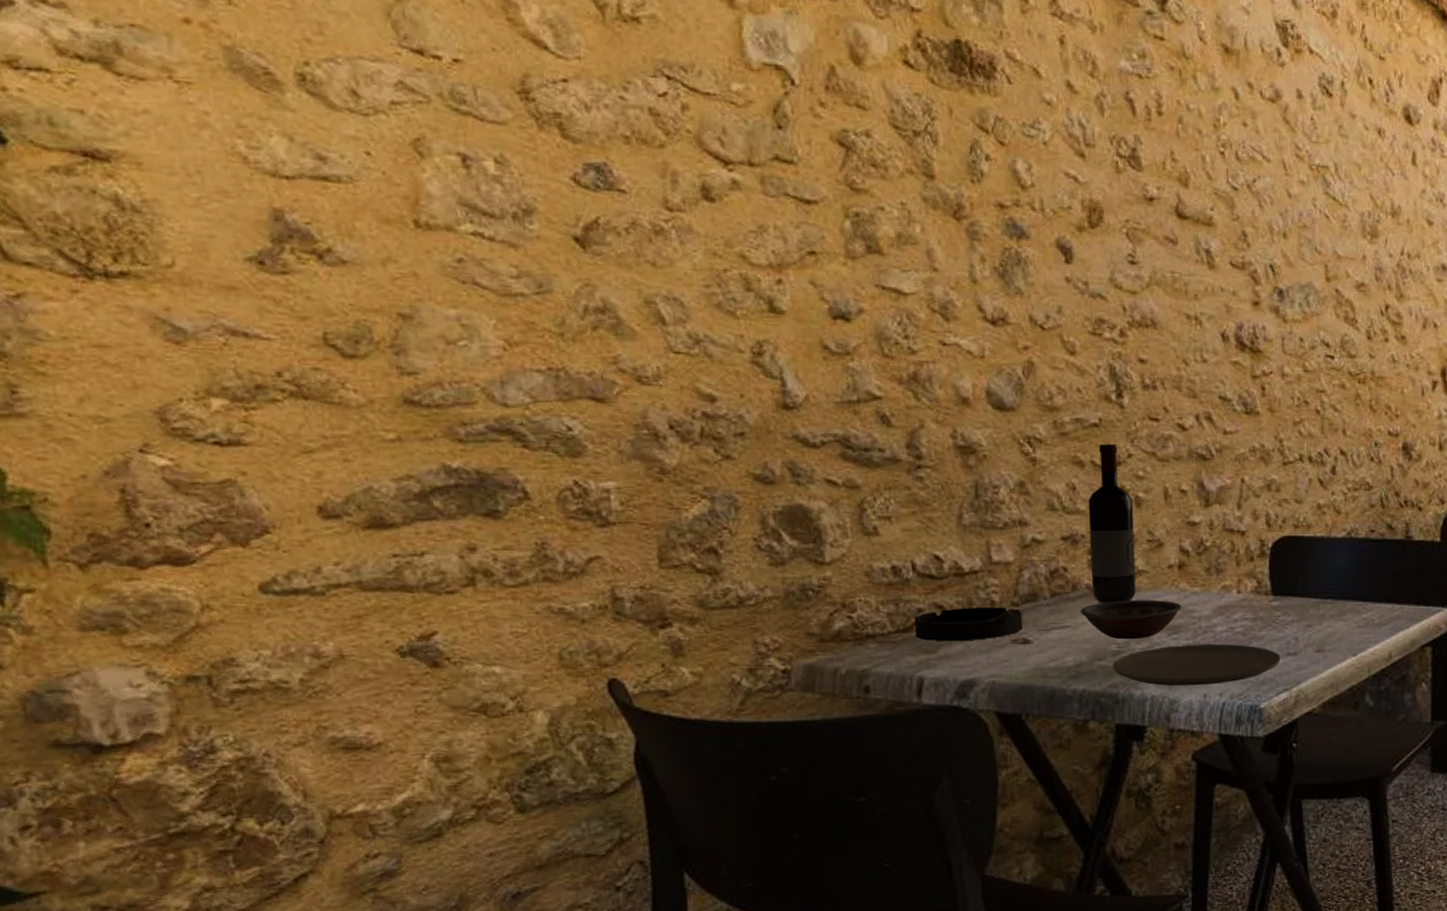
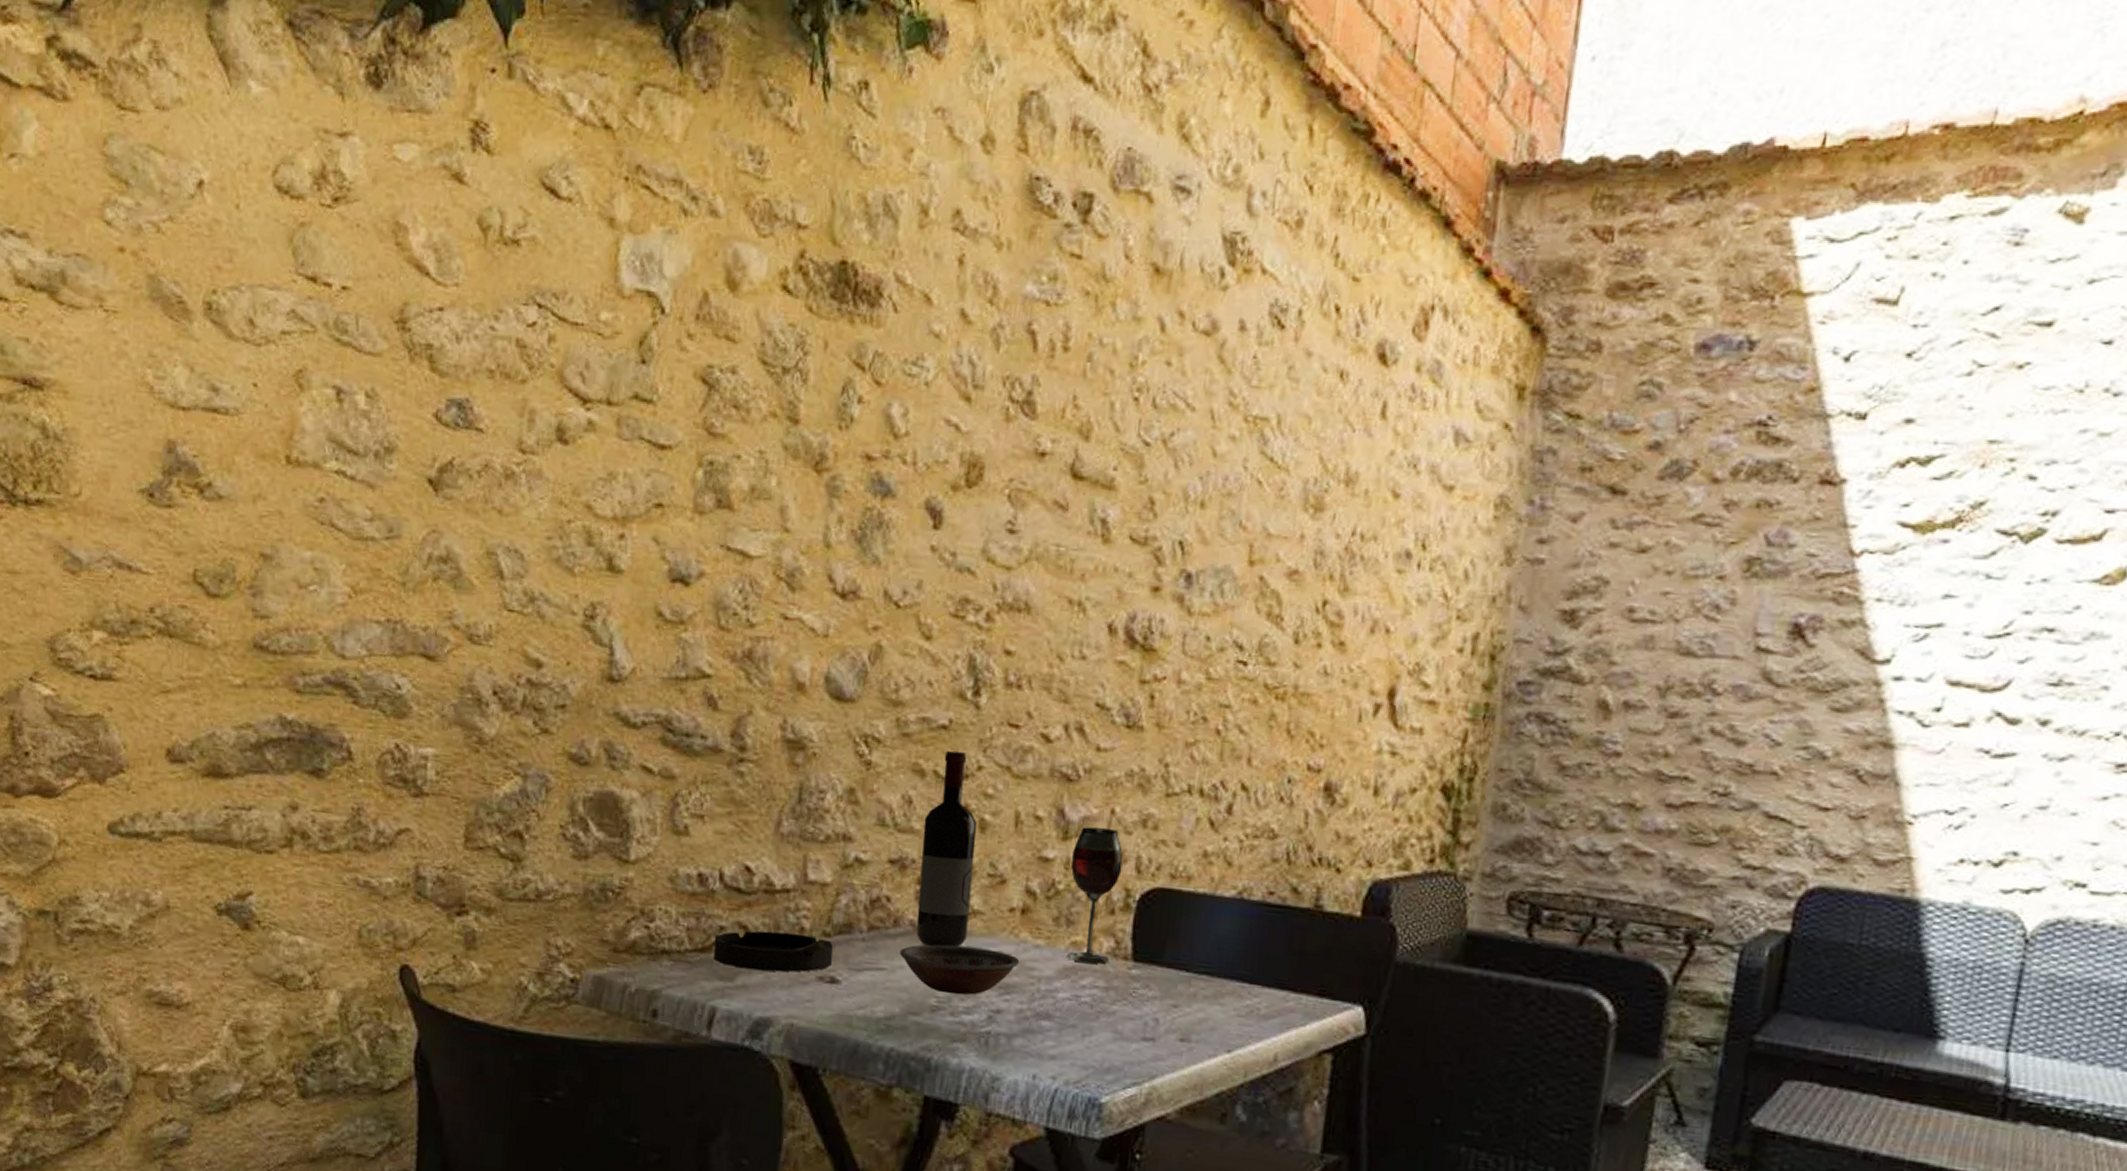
plate: present [1112,643,1281,686] -> none [928,1008,1134,1065]
wineglass: none [1214,495,1255,602] -> present [1067,827,1123,964]

